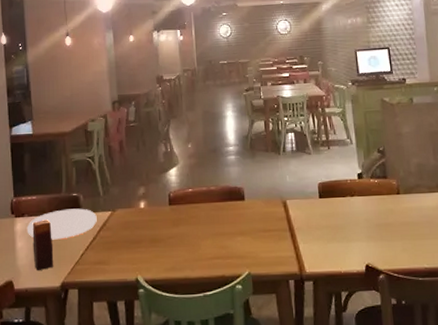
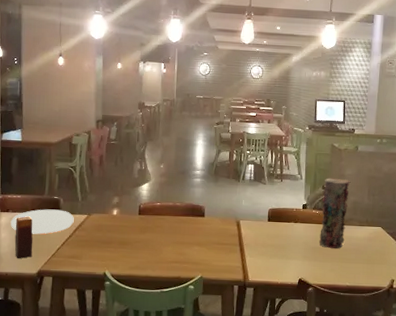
vase: none [379,138,414,223] -> present [319,178,351,249]

